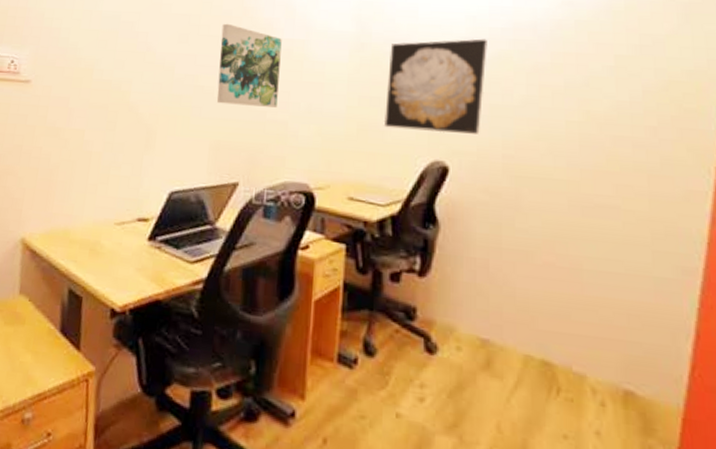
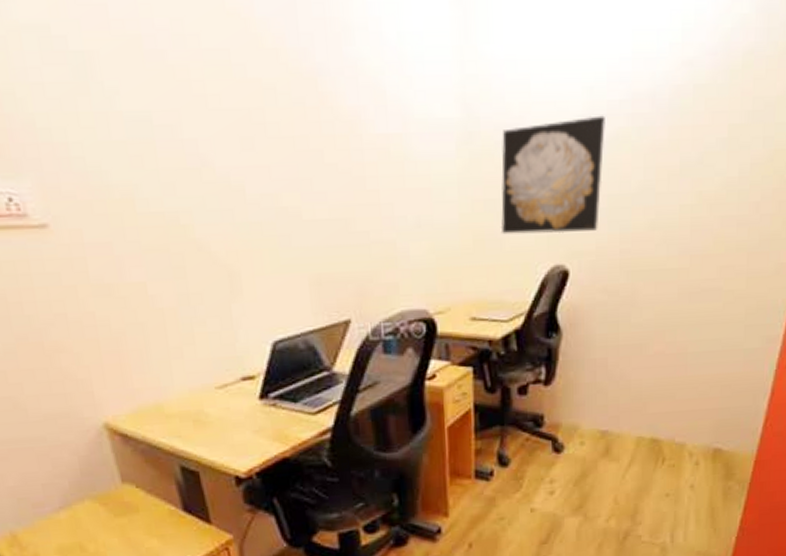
wall art: present [216,23,282,108] -> none [295,117,381,228]

